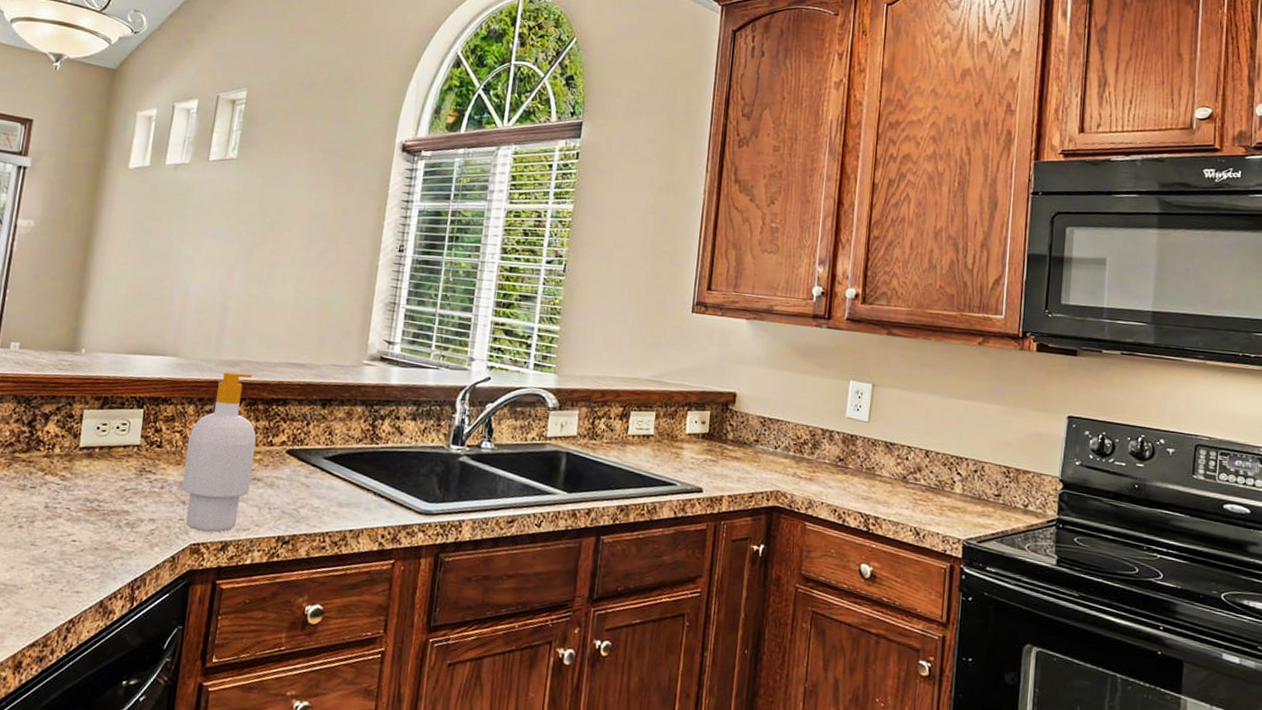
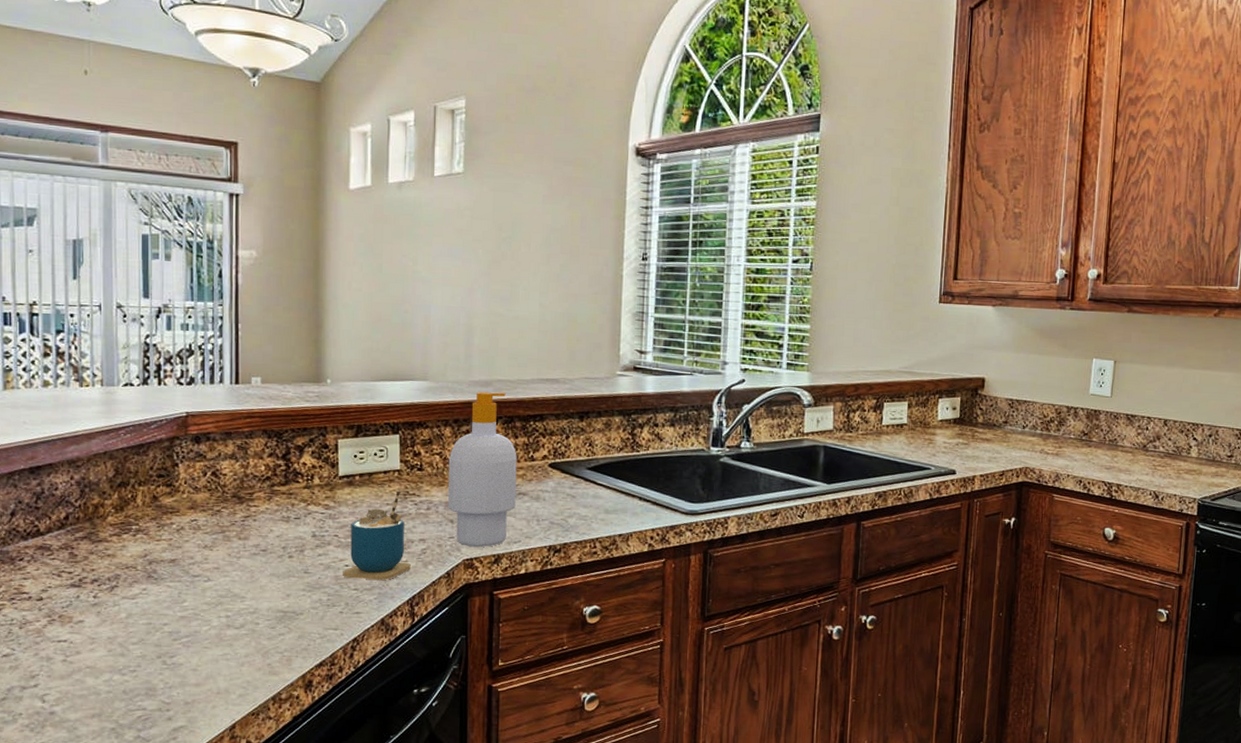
cup: none [68,464,139,559] -> present [343,488,411,580]

